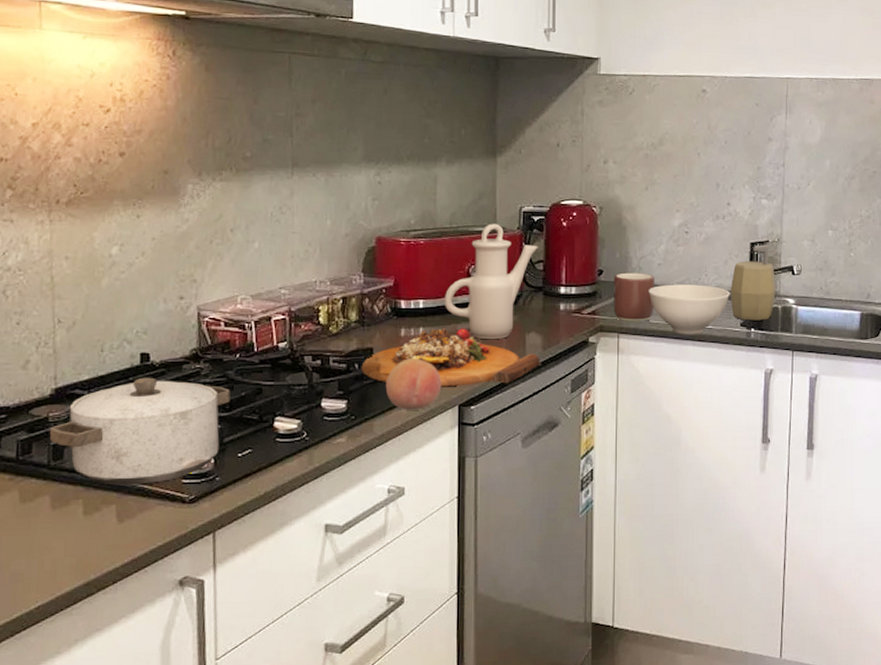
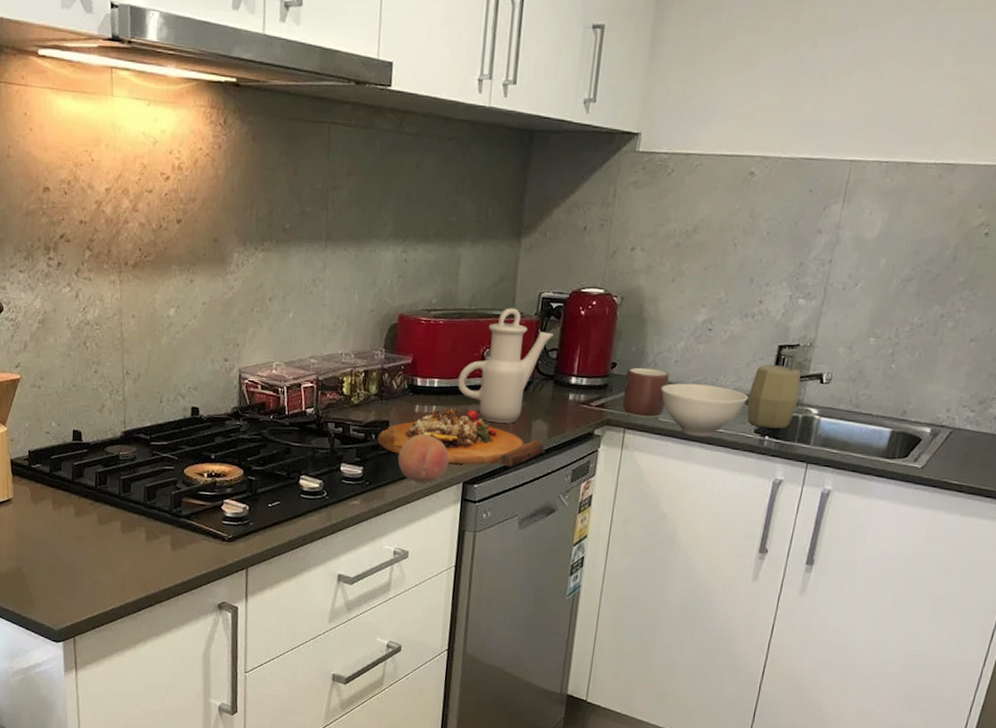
cooking pot: present [49,377,231,486] -> none [120,428,264,521]

